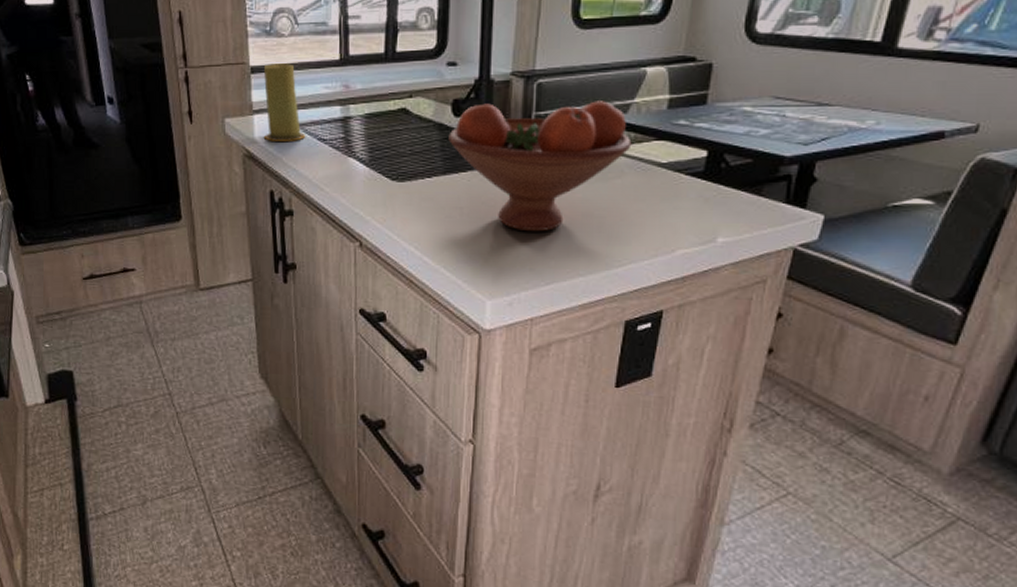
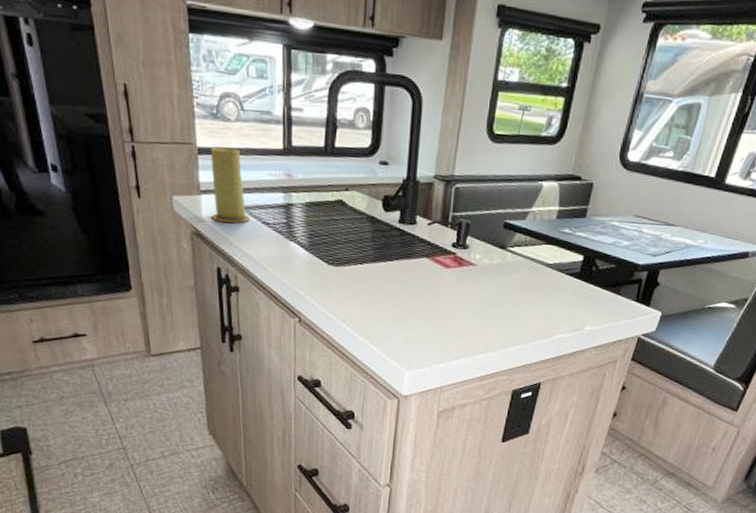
fruit bowl: present [448,101,632,232] -> none [378,201,527,316]

